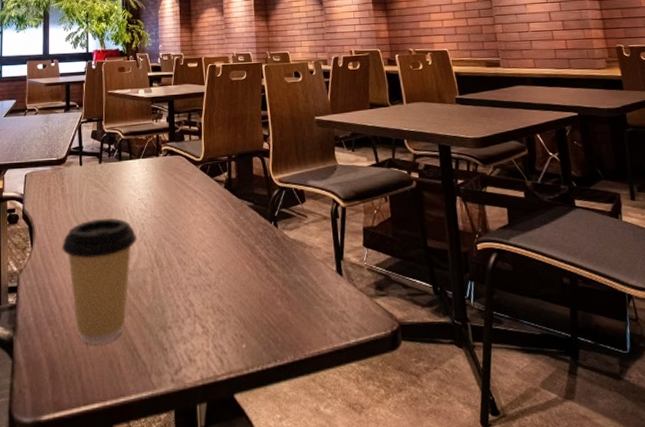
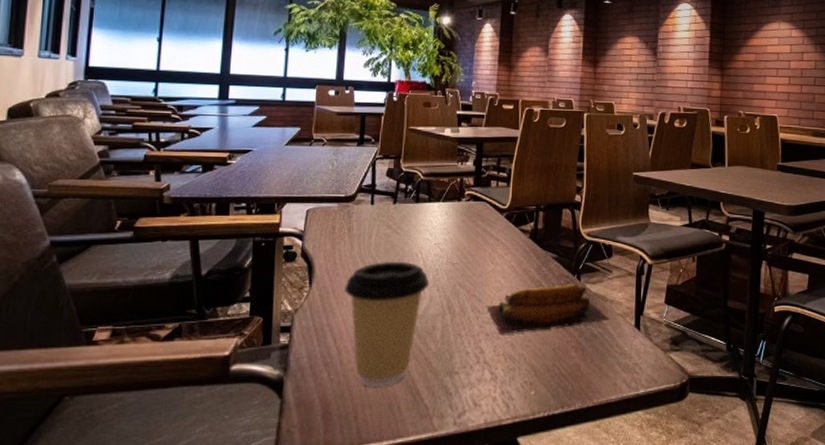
banana: none [192,231,310,286] -> present [487,283,609,334]

